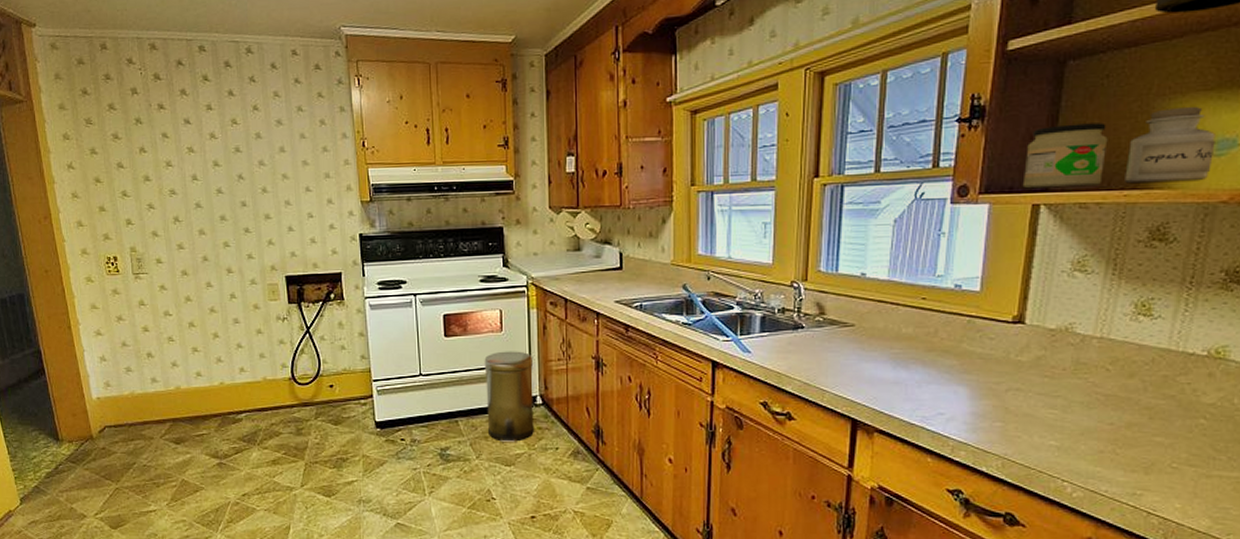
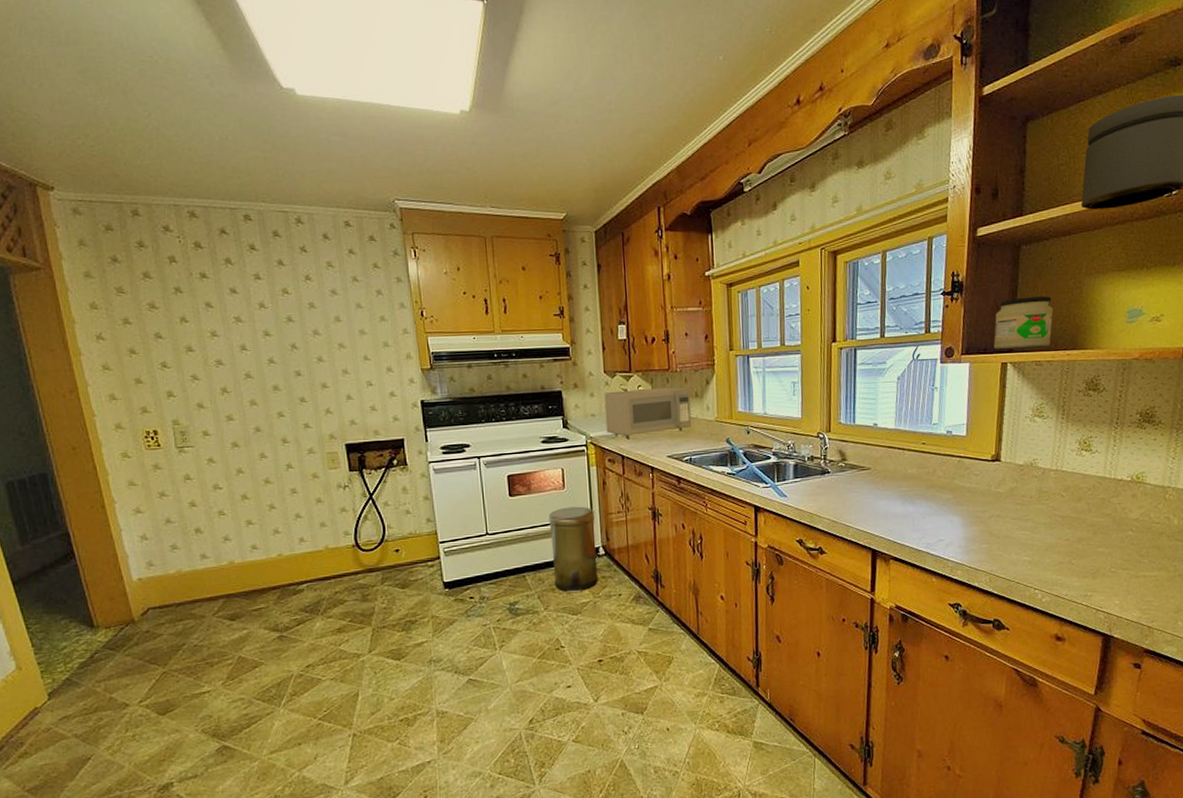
microwave: none [548,225,644,280] -> present [604,387,692,438]
jar: present [1125,107,1215,184] -> none [1066,284,1128,345]

